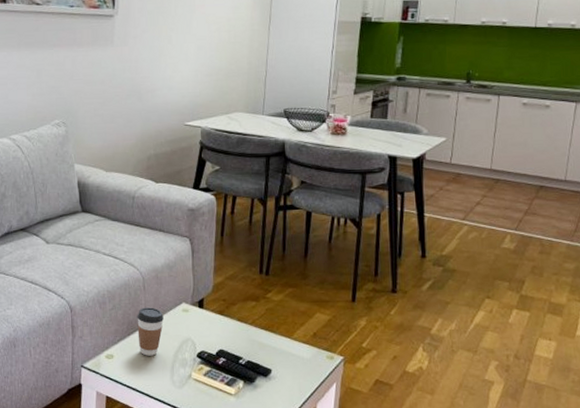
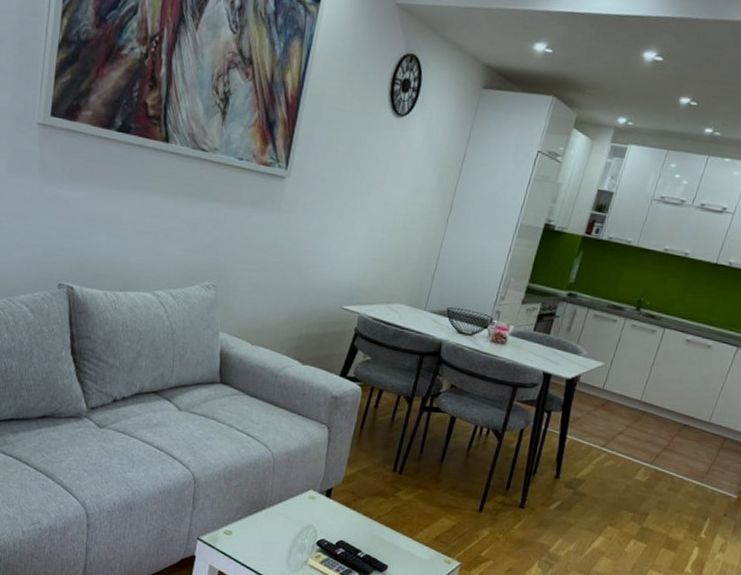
coffee cup: present [137,307,164,356] -> none [259,489,289,538]

